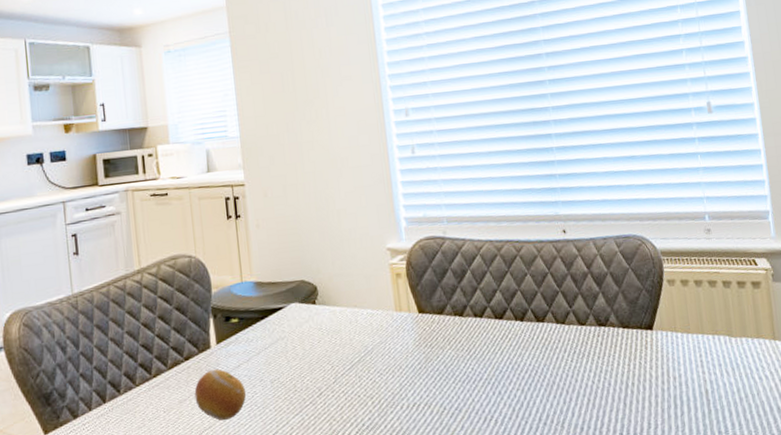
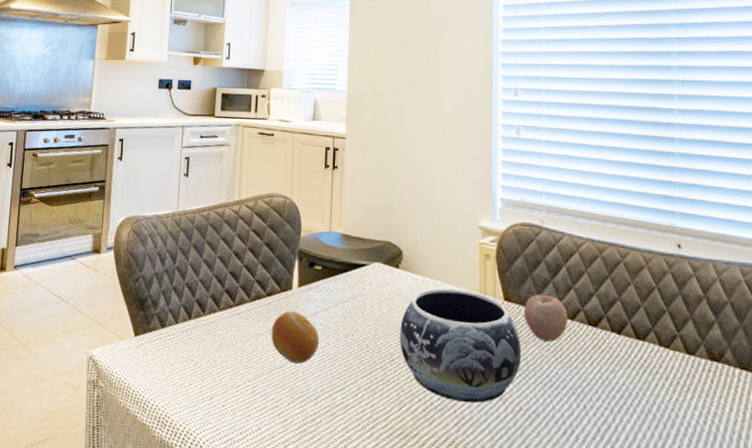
decorative bowl: none [324,311,440,417] -> present [400,289,522,403]
apple: none [437,299,478,343] -> present [523,294,568,342]

